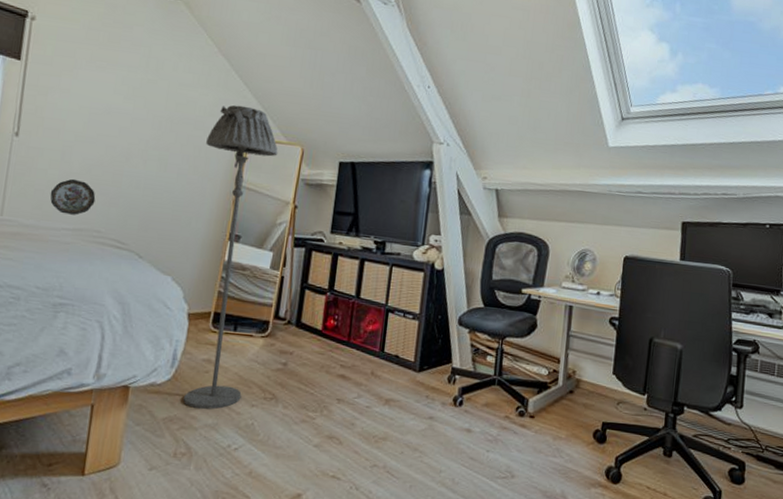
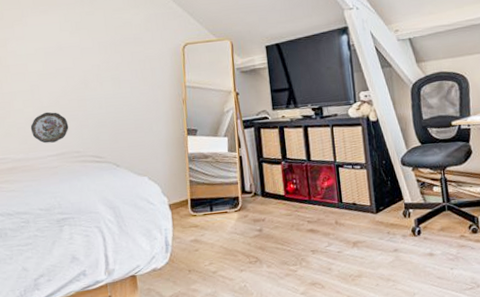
floor lamp: present [184,104,278,410] -> none [147,15,230,283]

